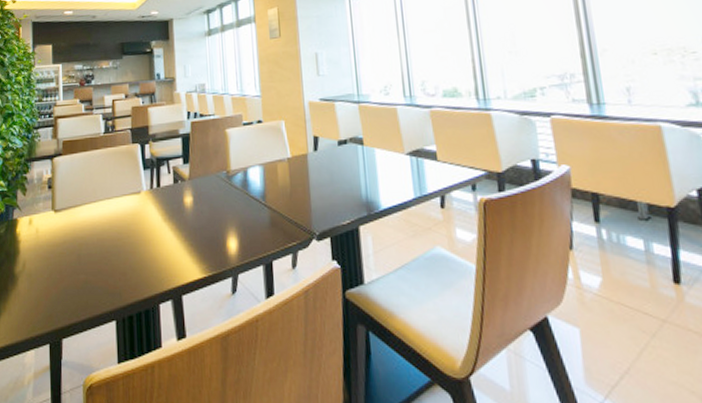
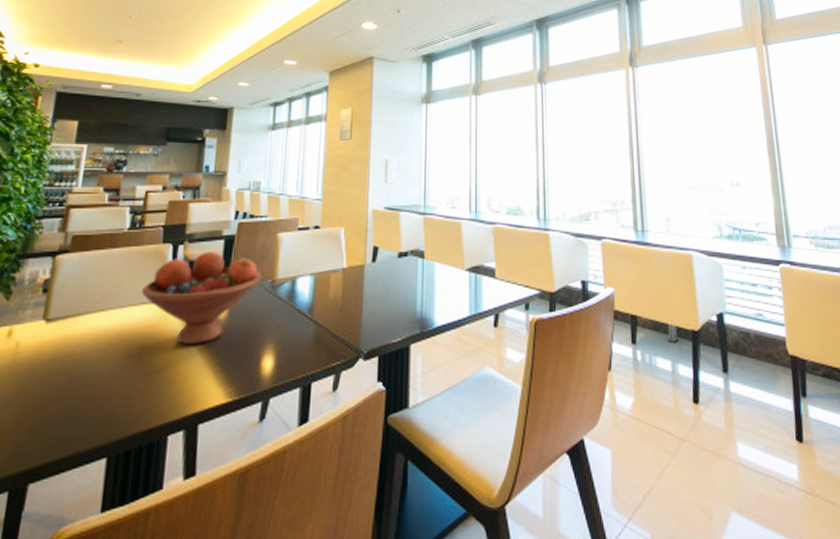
fruit bowl: none [122,148,218,229] -> present [142,252,263,344]

